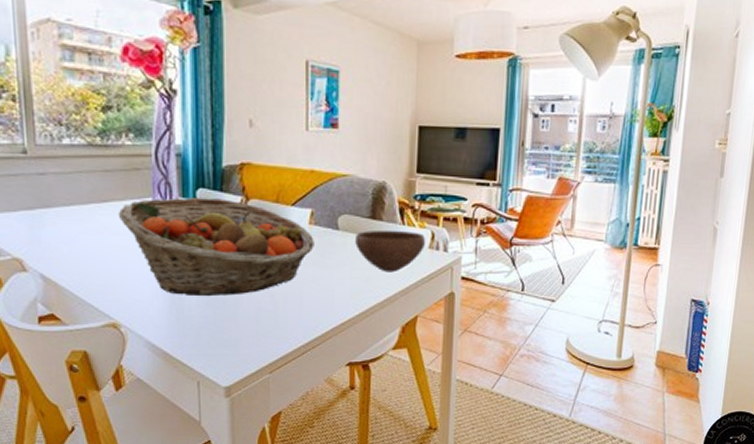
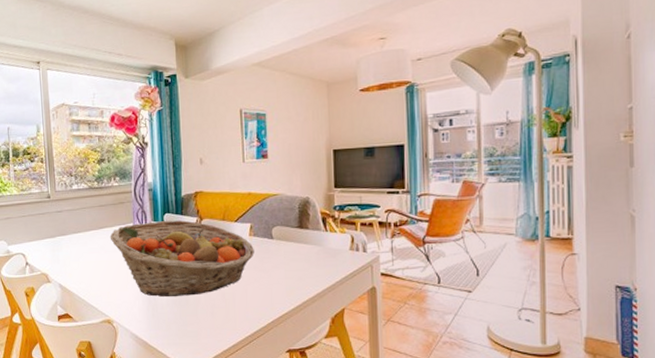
bowl: present [355,231,425,273] -> none [287,237,346,272]

